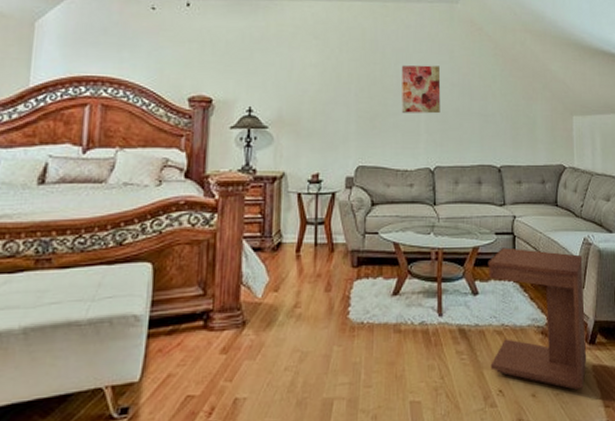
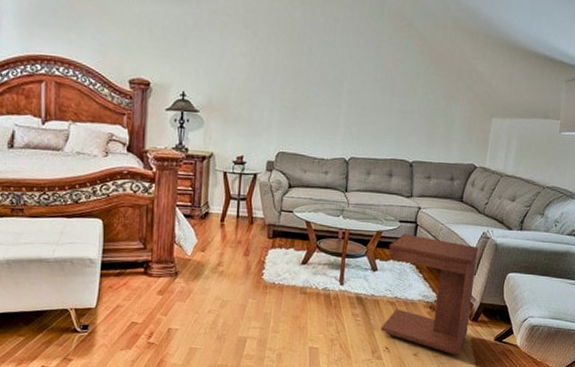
wall art: present [401,65,441,114] -> none [323,58,364,108]

